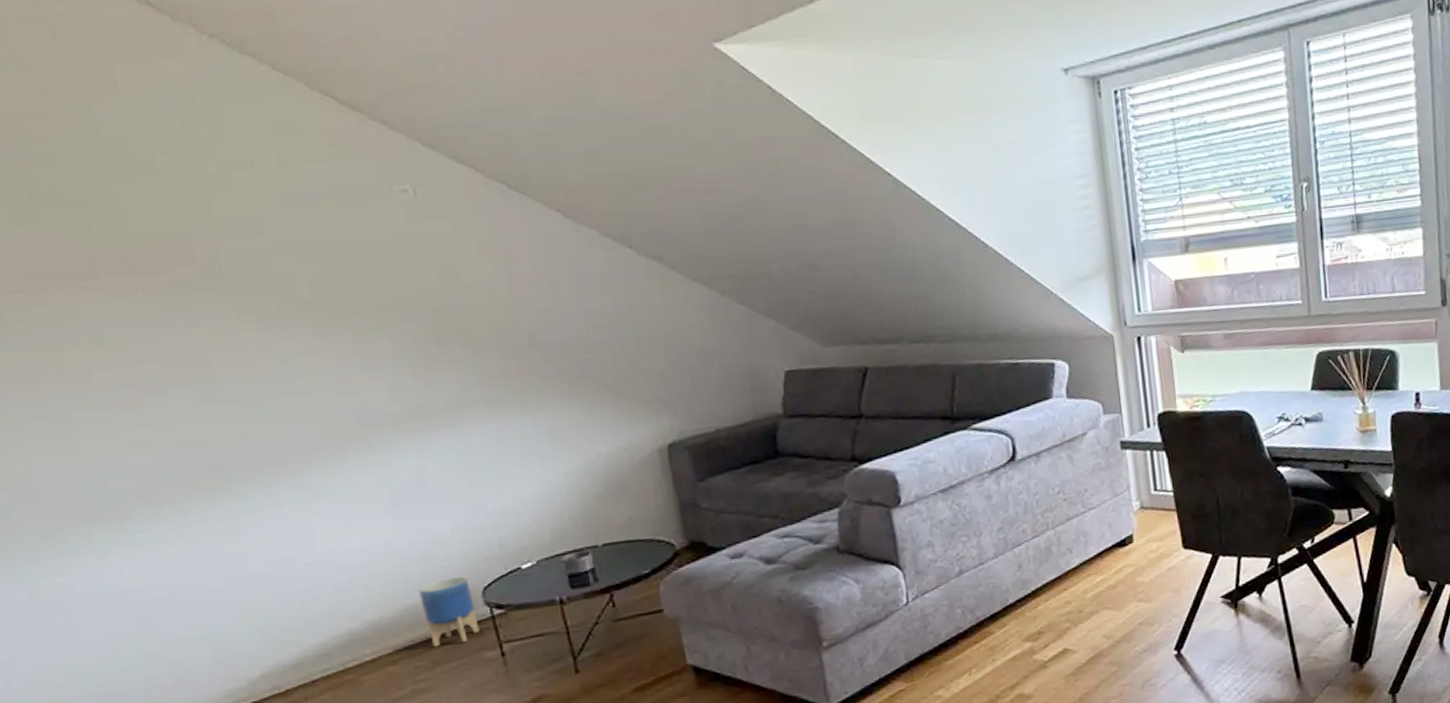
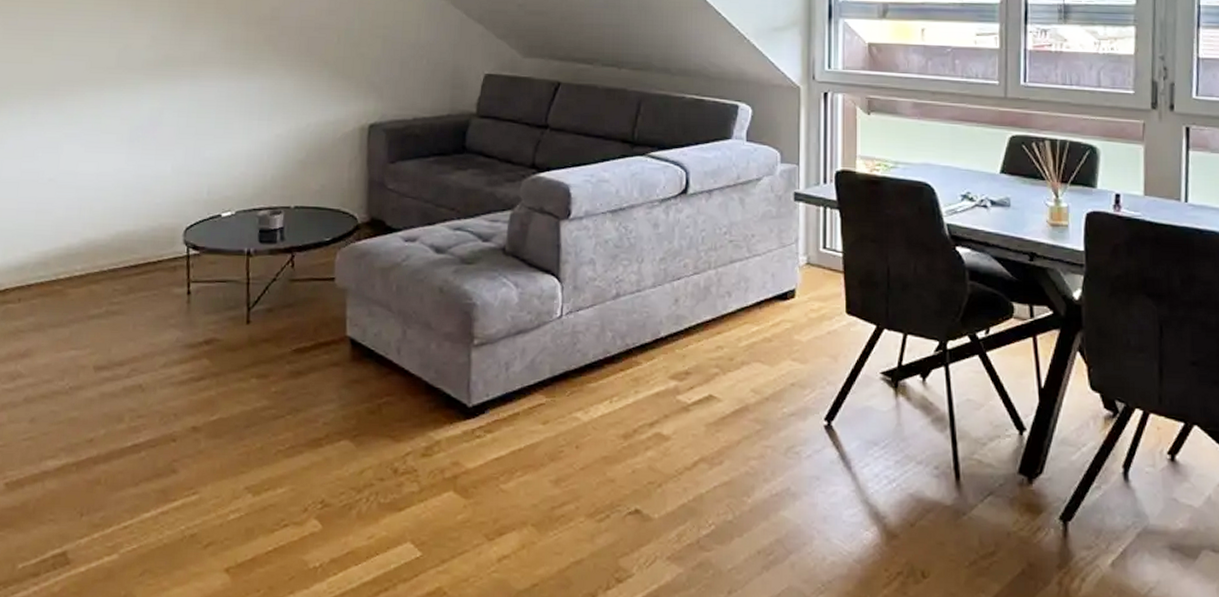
planter: present [418,576,480,647] -> none [132,213,175,275]

